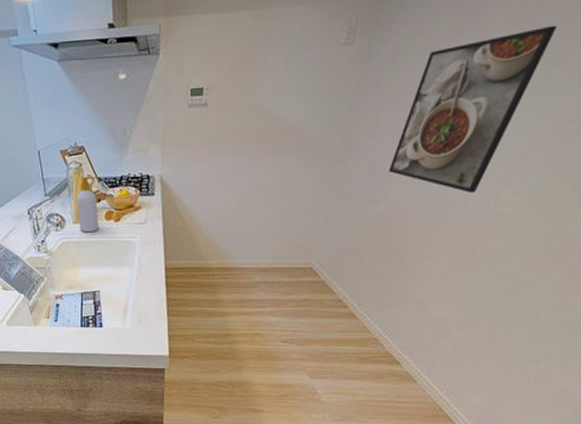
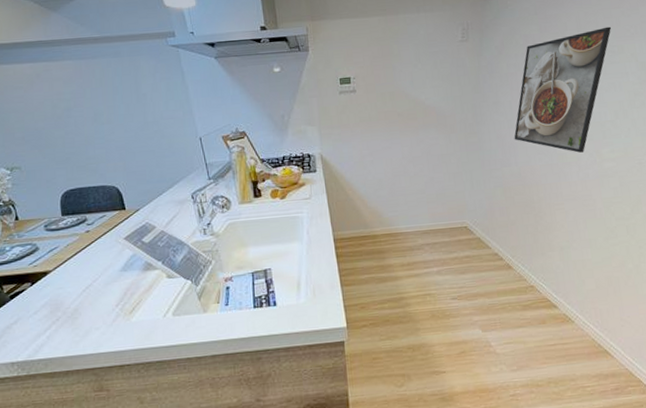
soap bottle: present [77,176,99,233] -> none [241,158,266,212]

